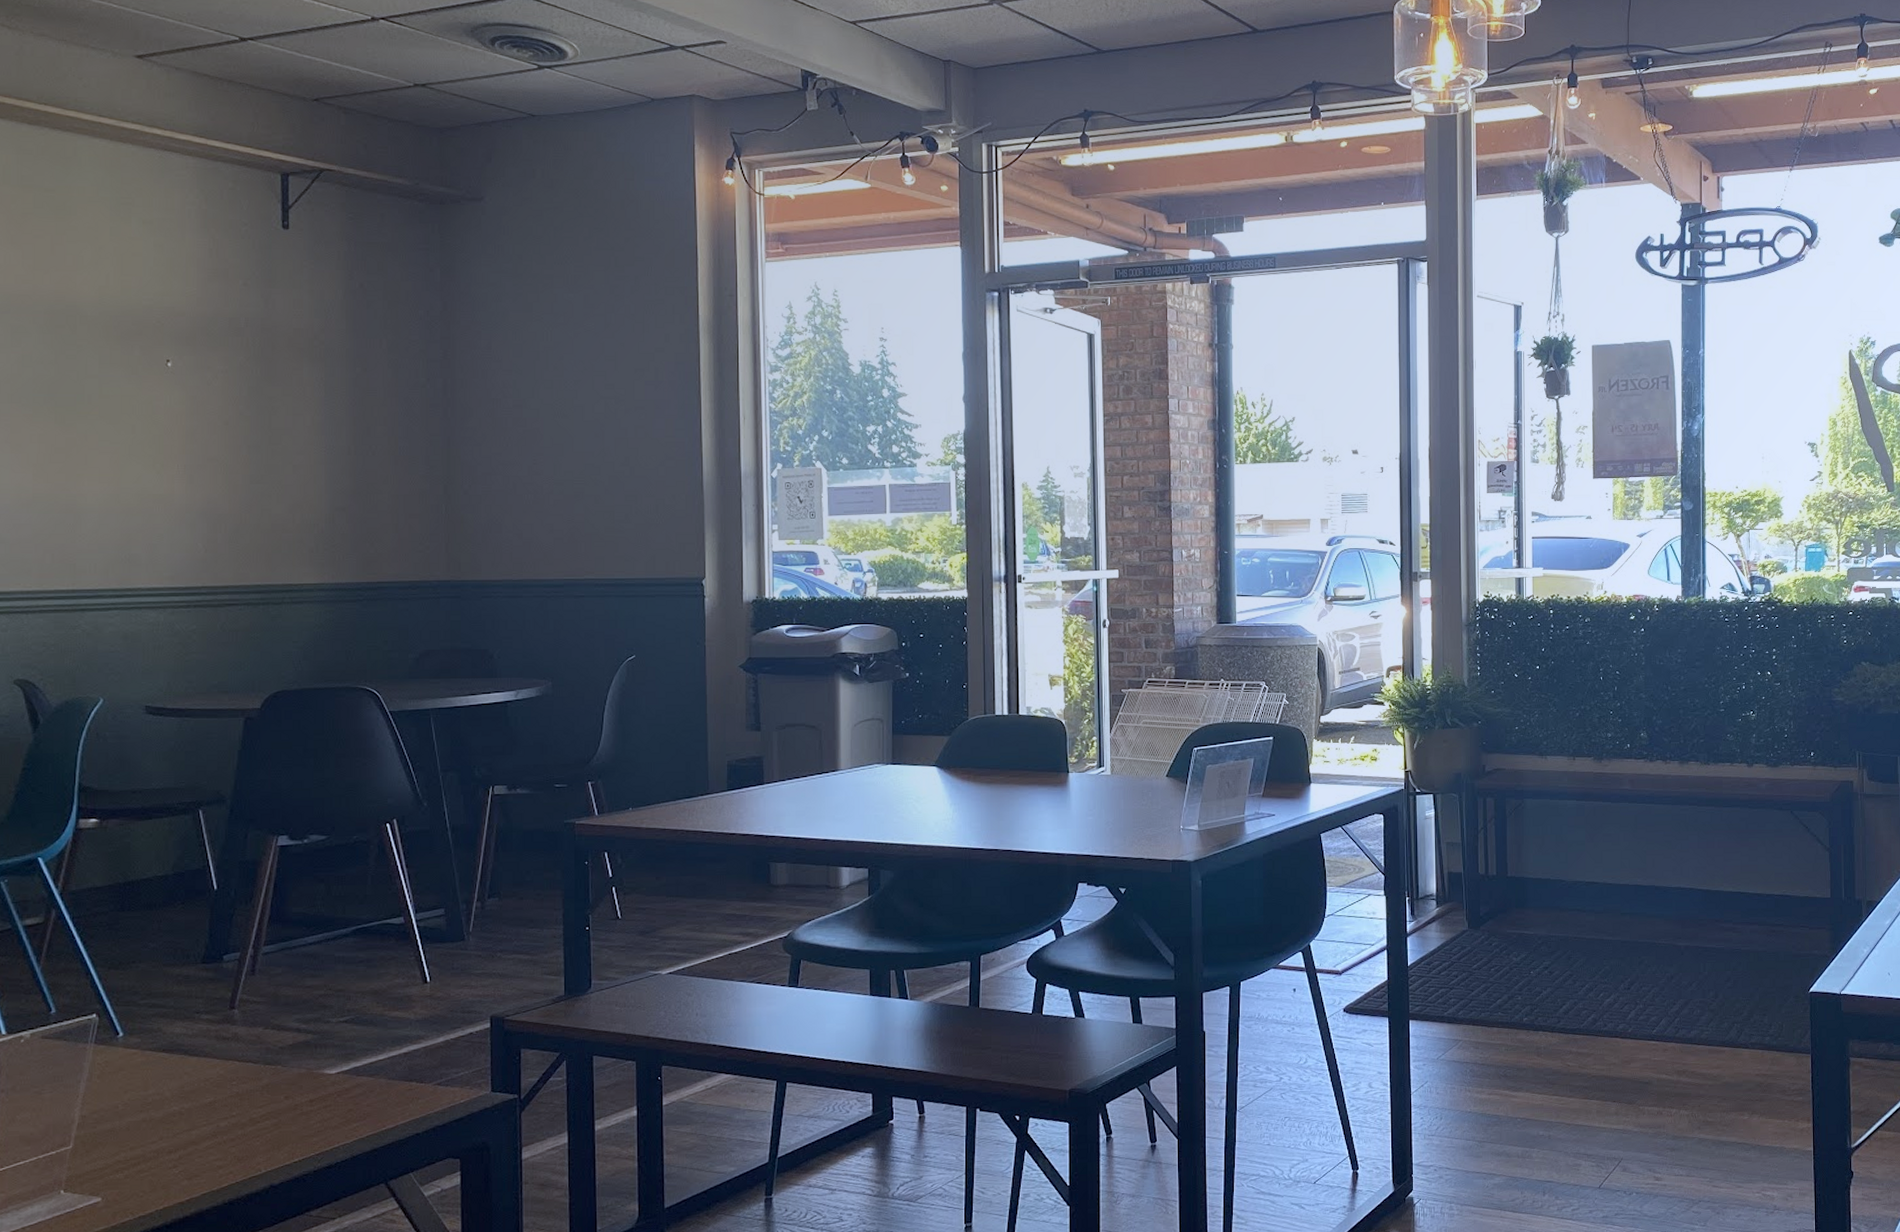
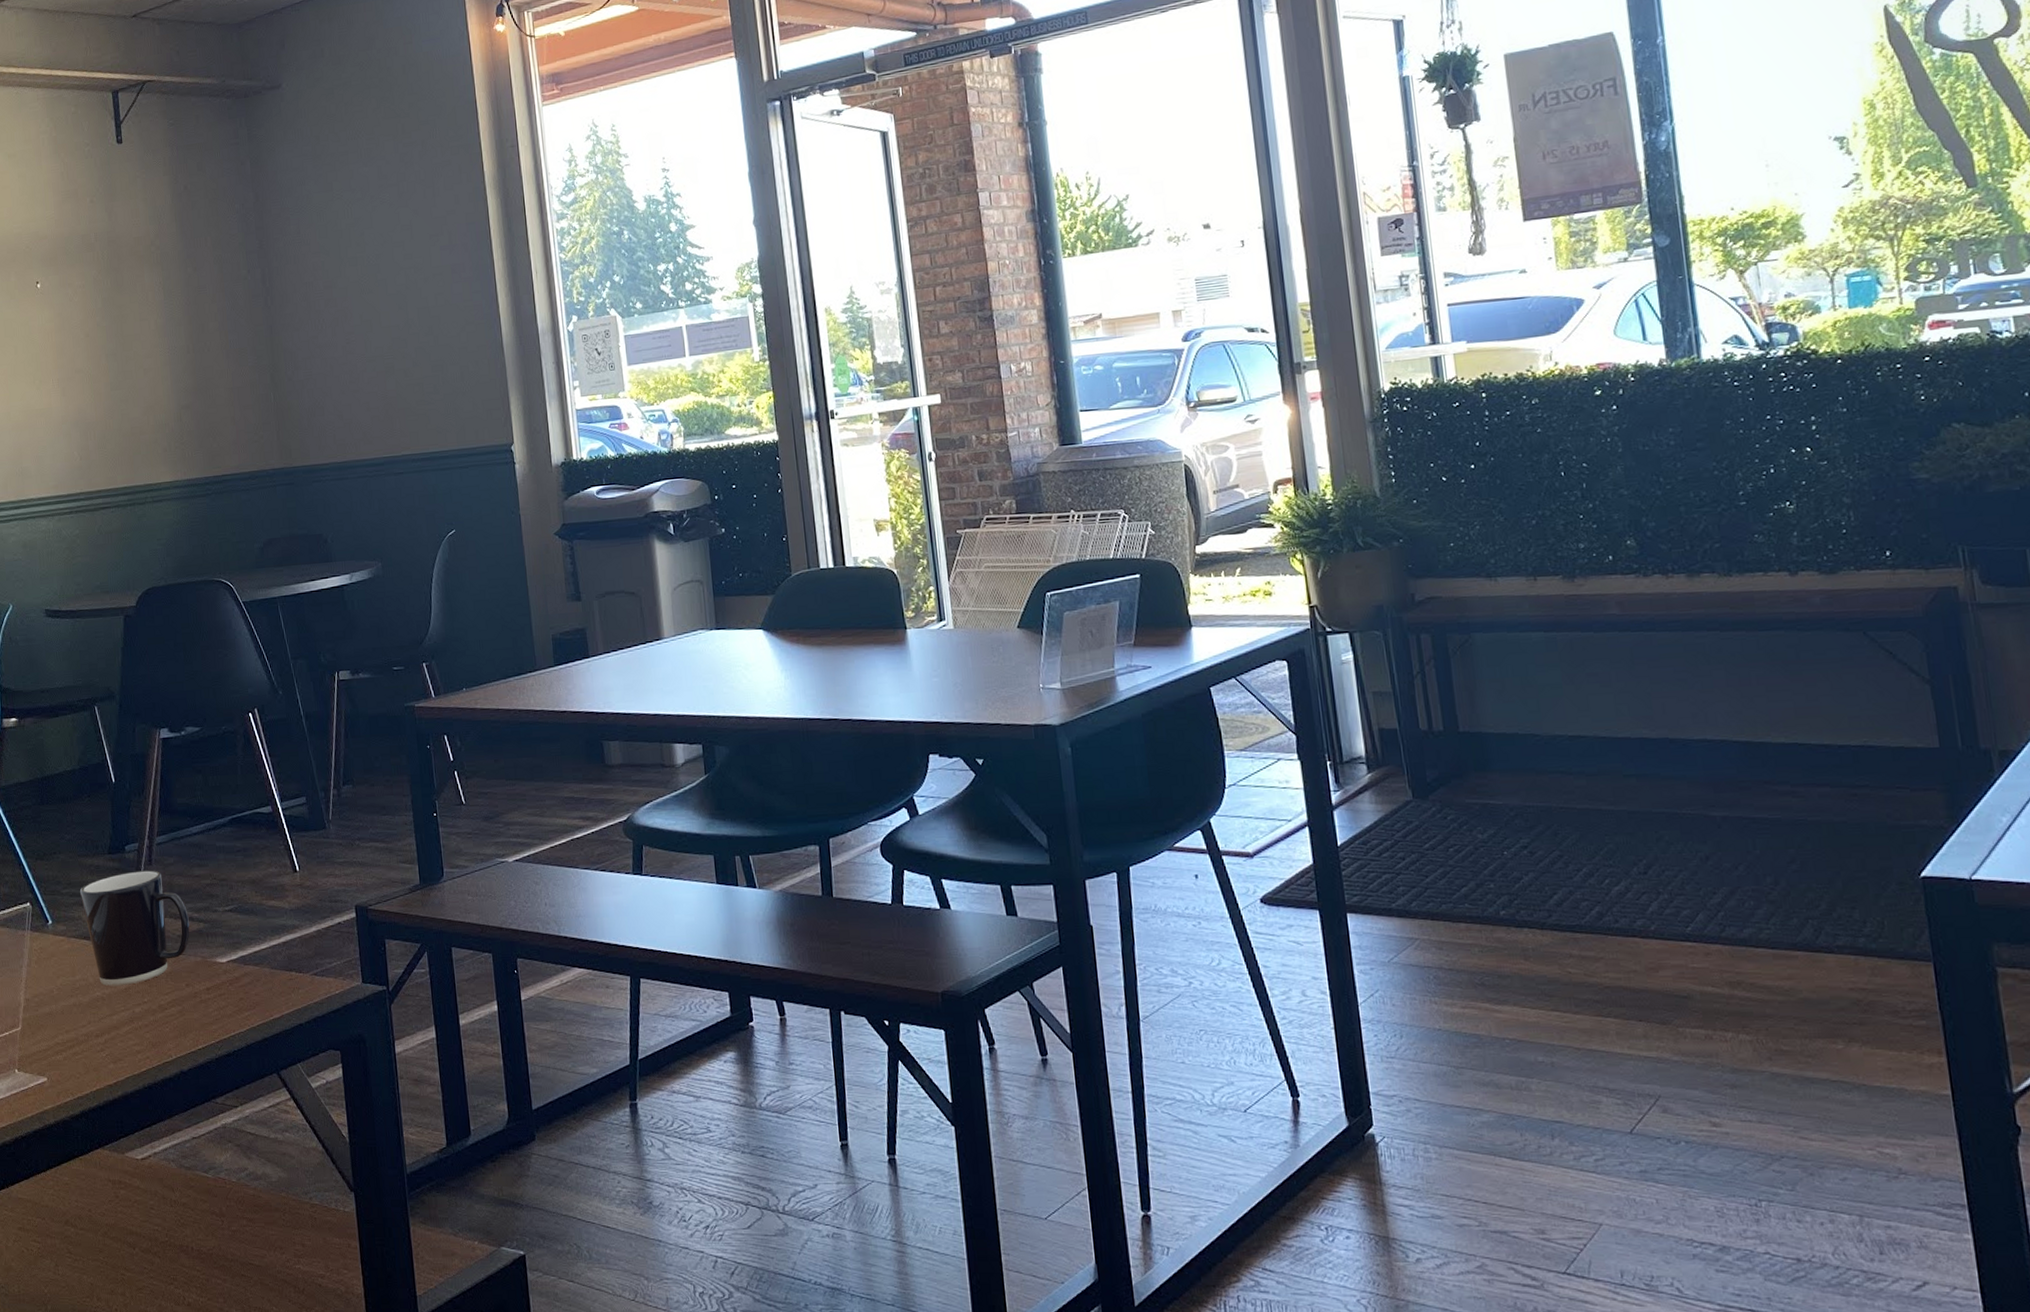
mug: none [161,980,295,1101] -> present [79,870,190,987]

